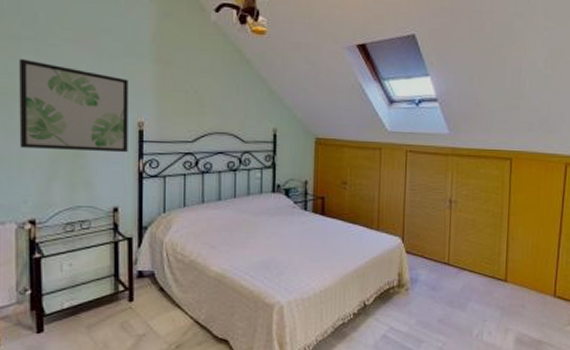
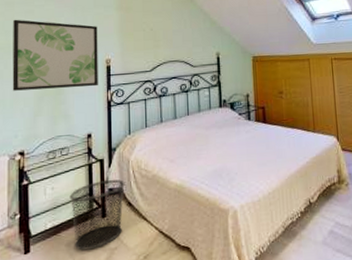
waste bin: none [91,260,157,334] -> present [70,179,125,251]

